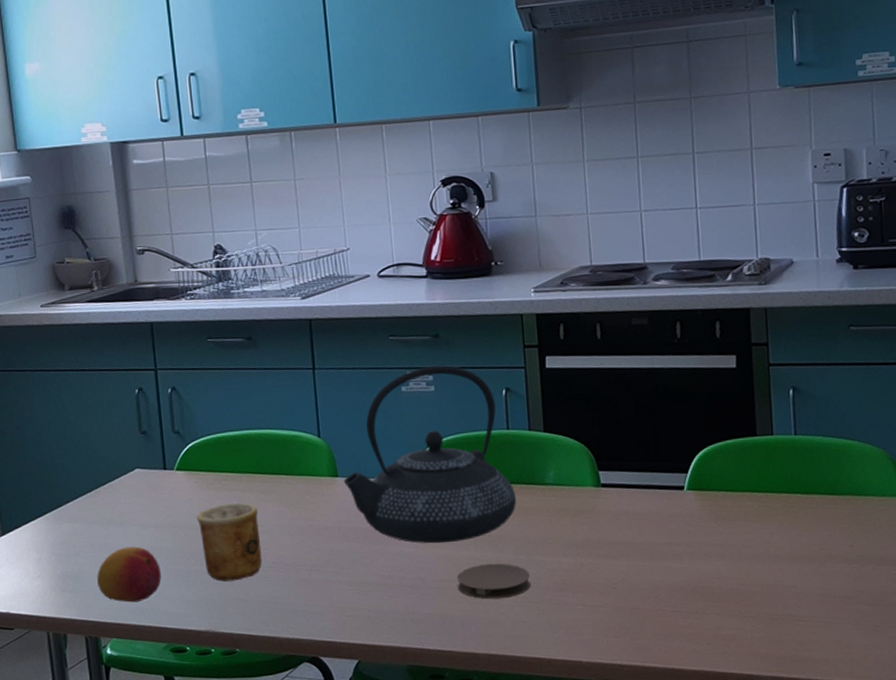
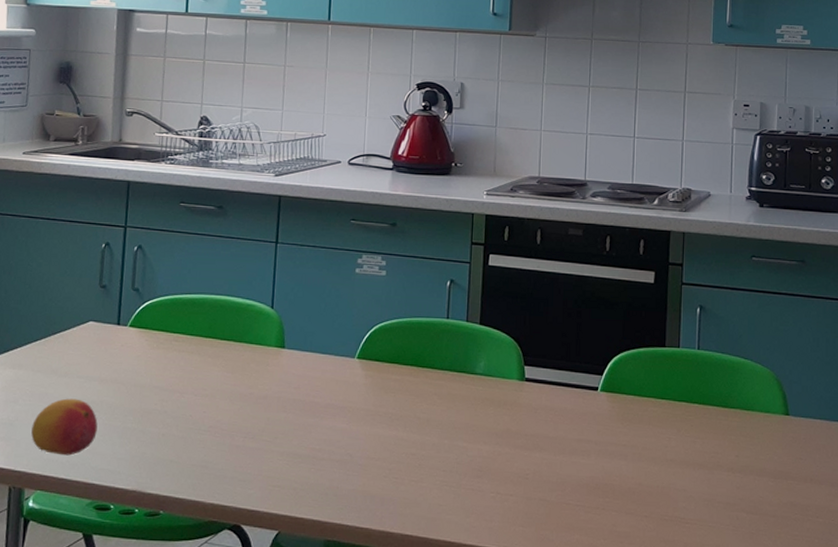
cup: present [197,502,262,581] -> none [142,364,202,442]
teapot: present [343,365,517,544] -> none [289,252,448,422]
coaster: present [457,563,530,600] -> none [383,445,451,481]

